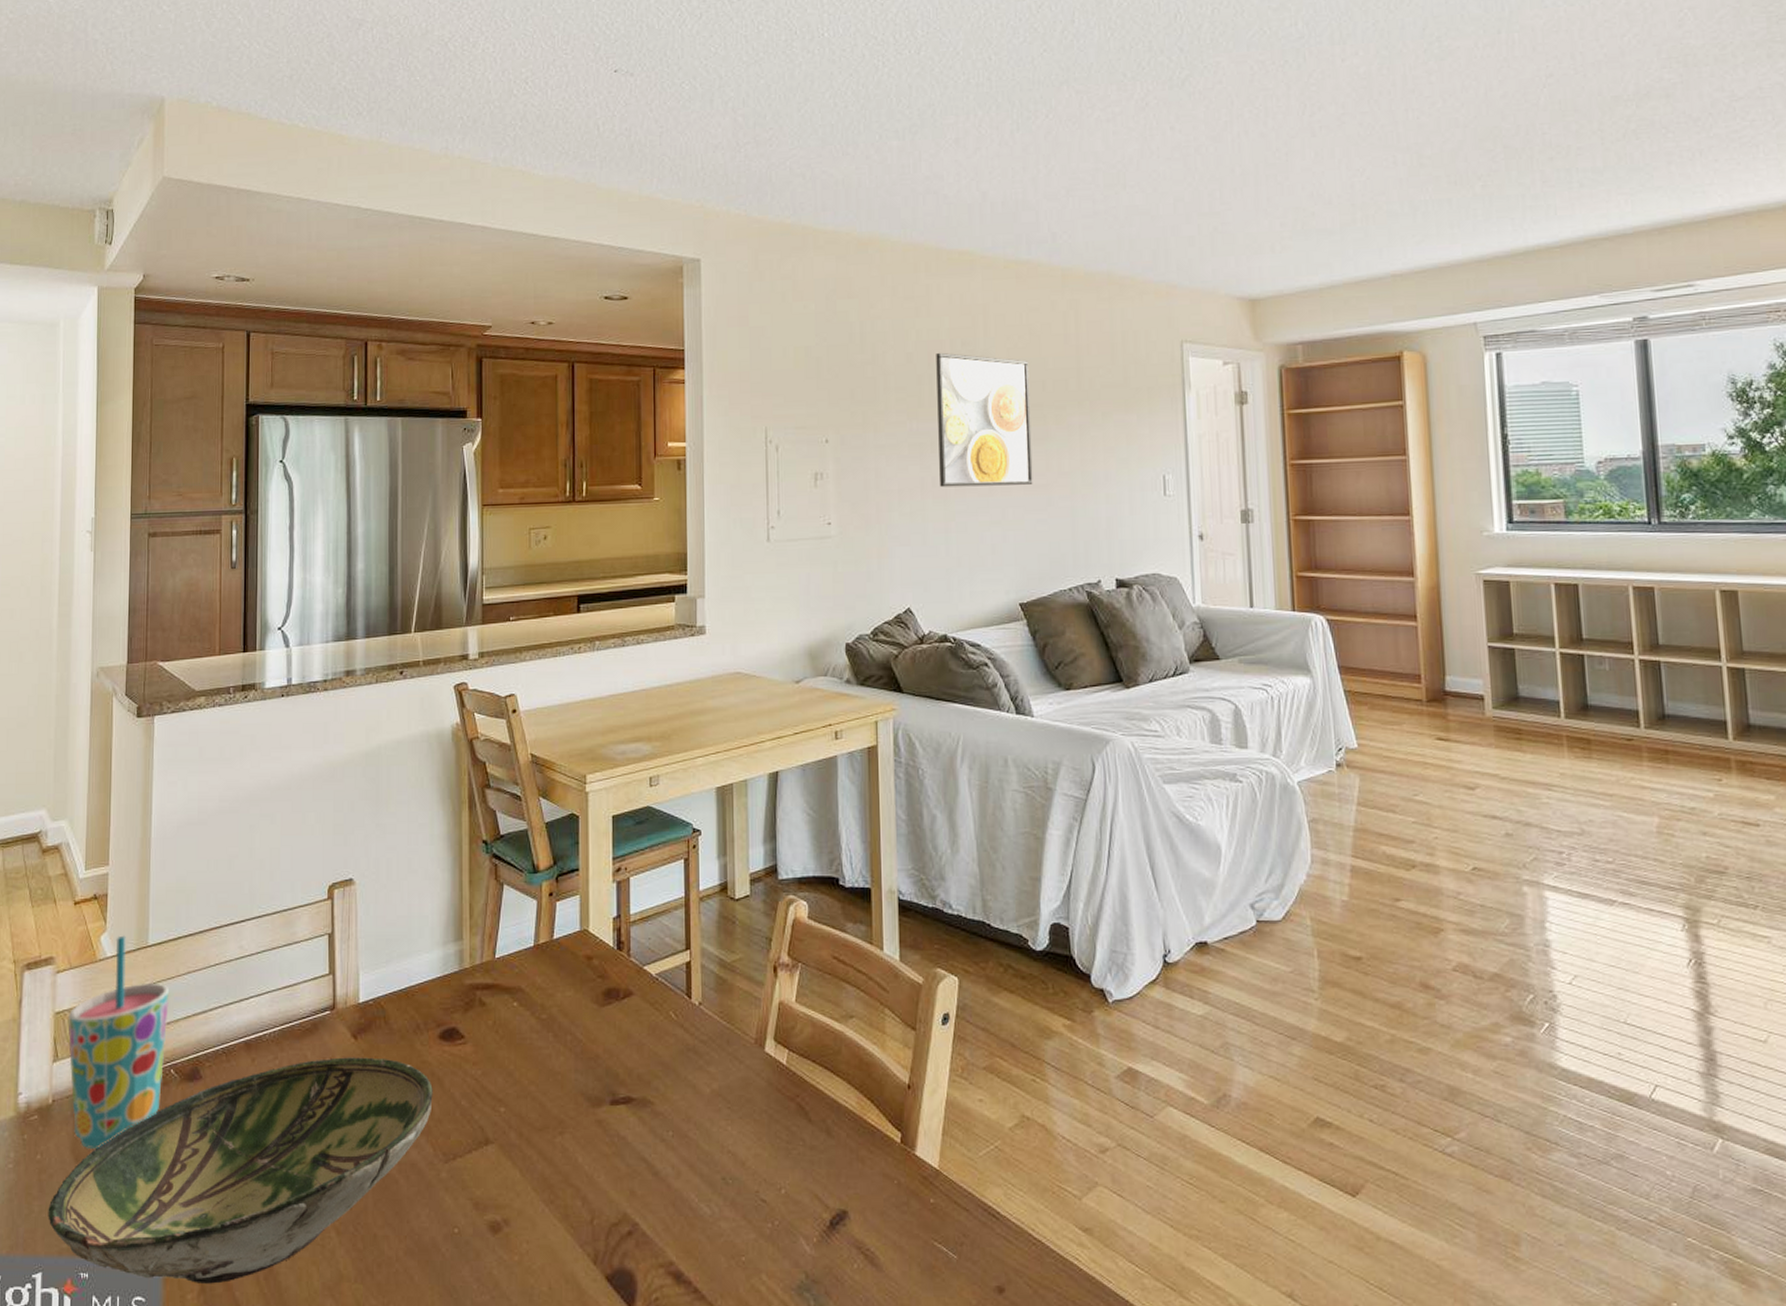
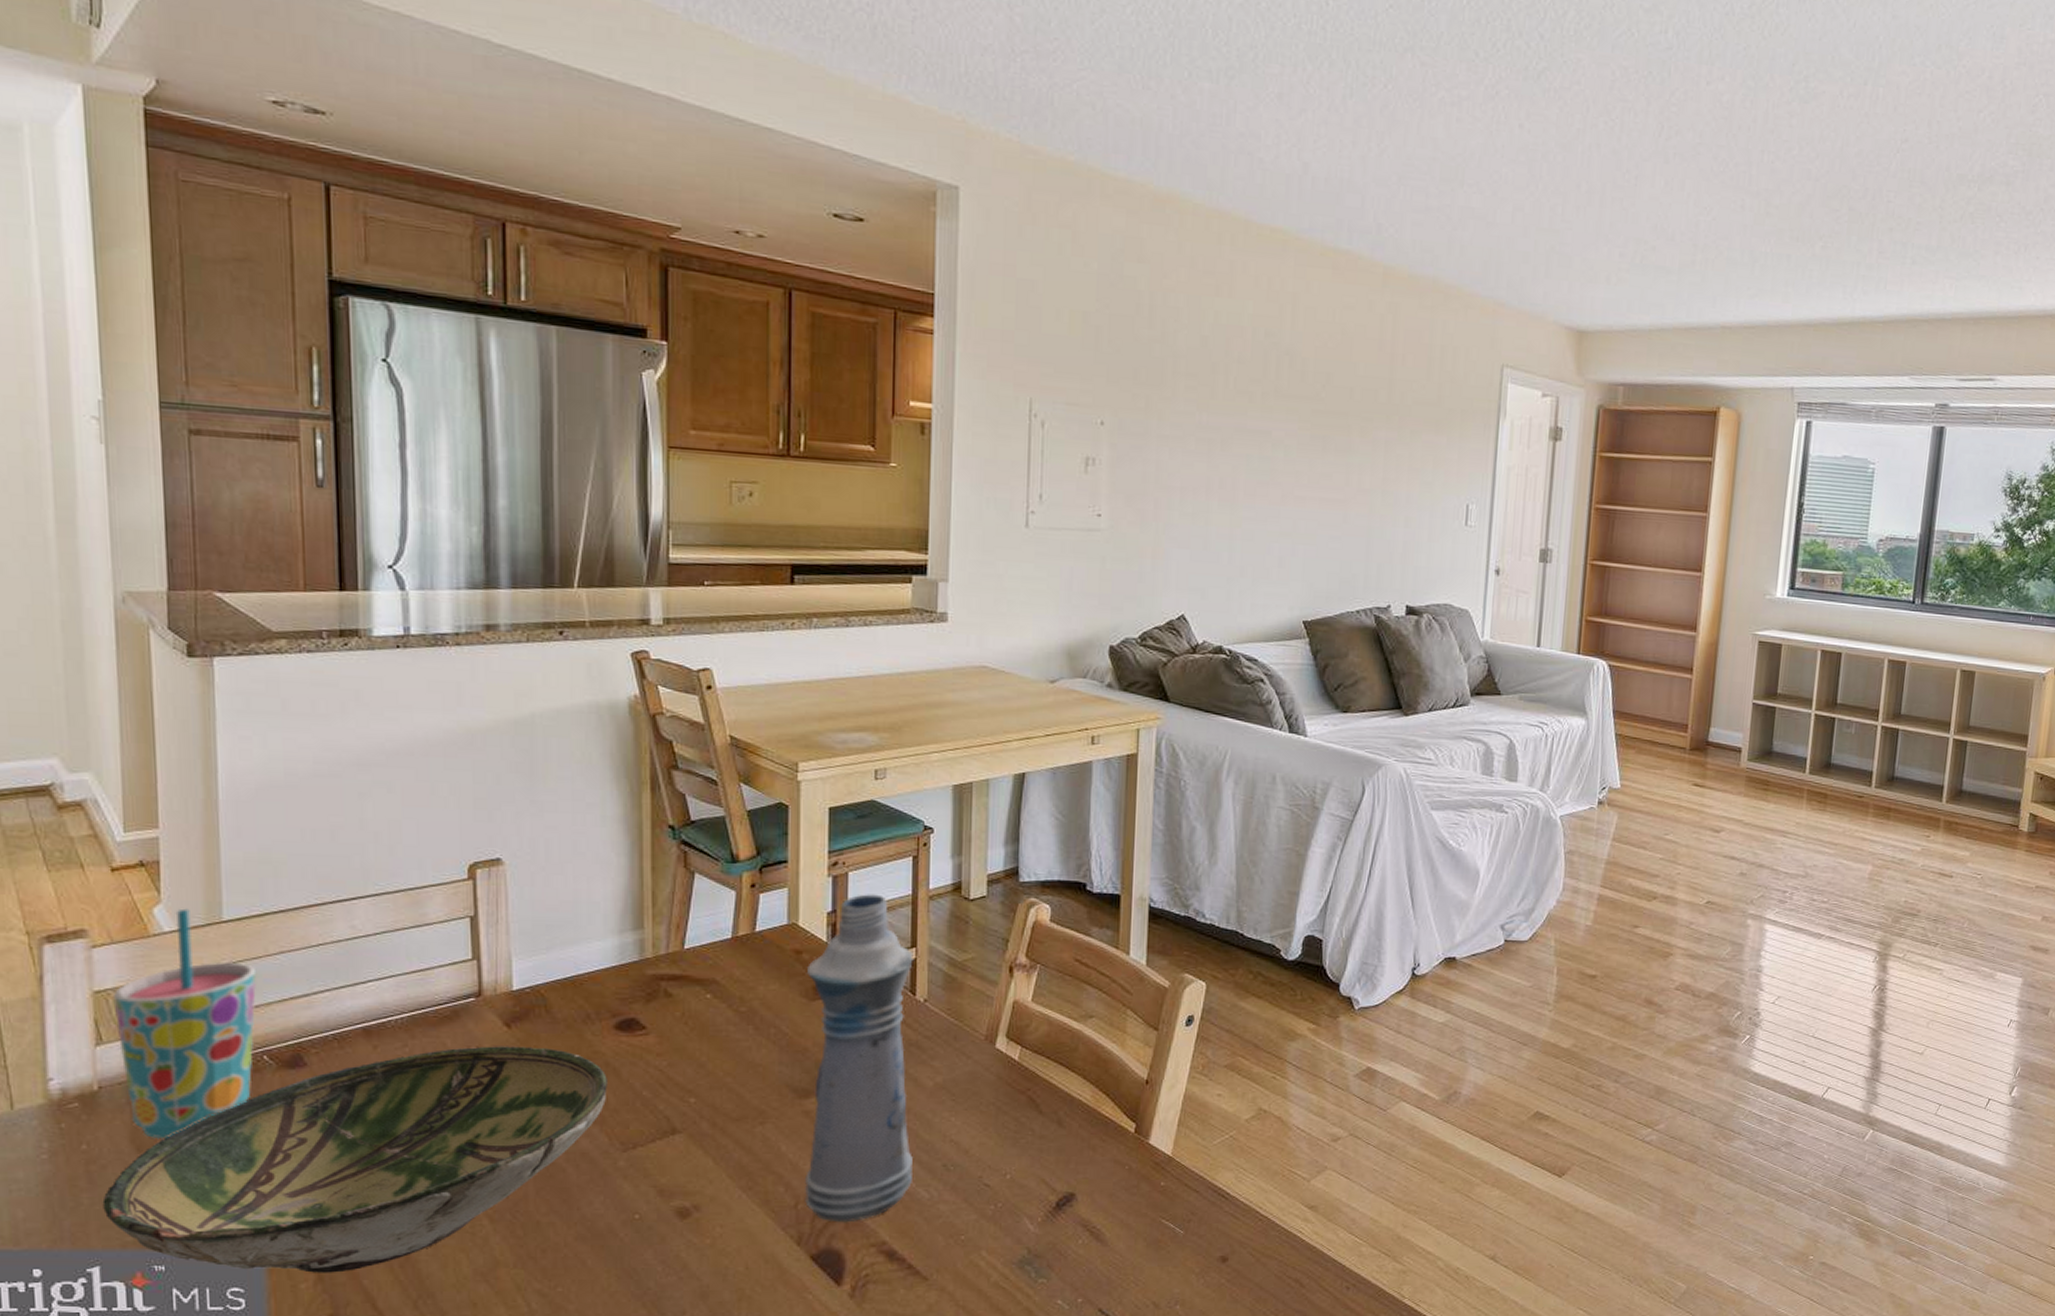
bottle: none [596,898,695,1240] -> present [804,894,914,1223]
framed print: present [936,352,1033,488] -> none [1228,340,1338,498]

